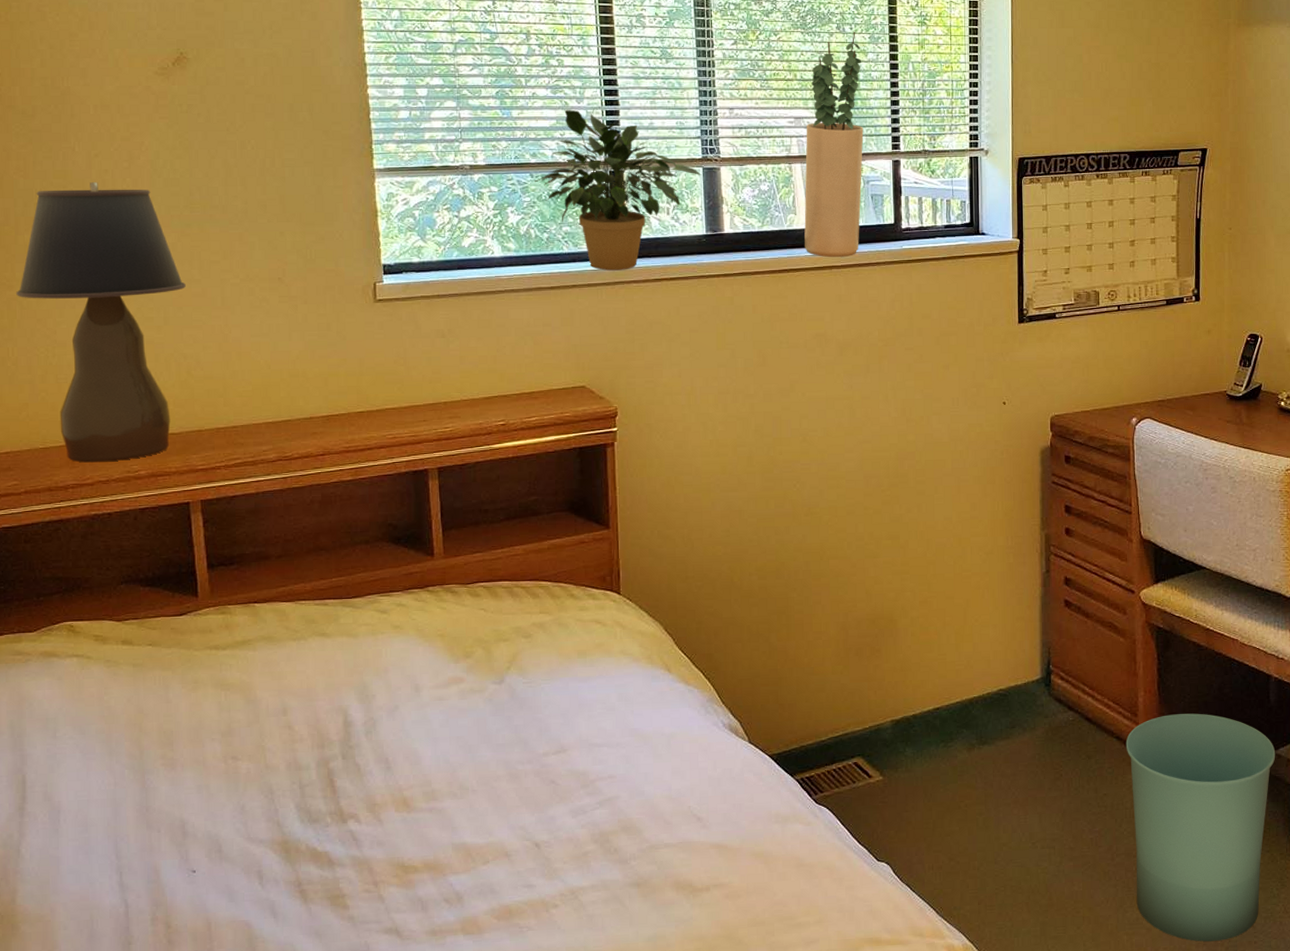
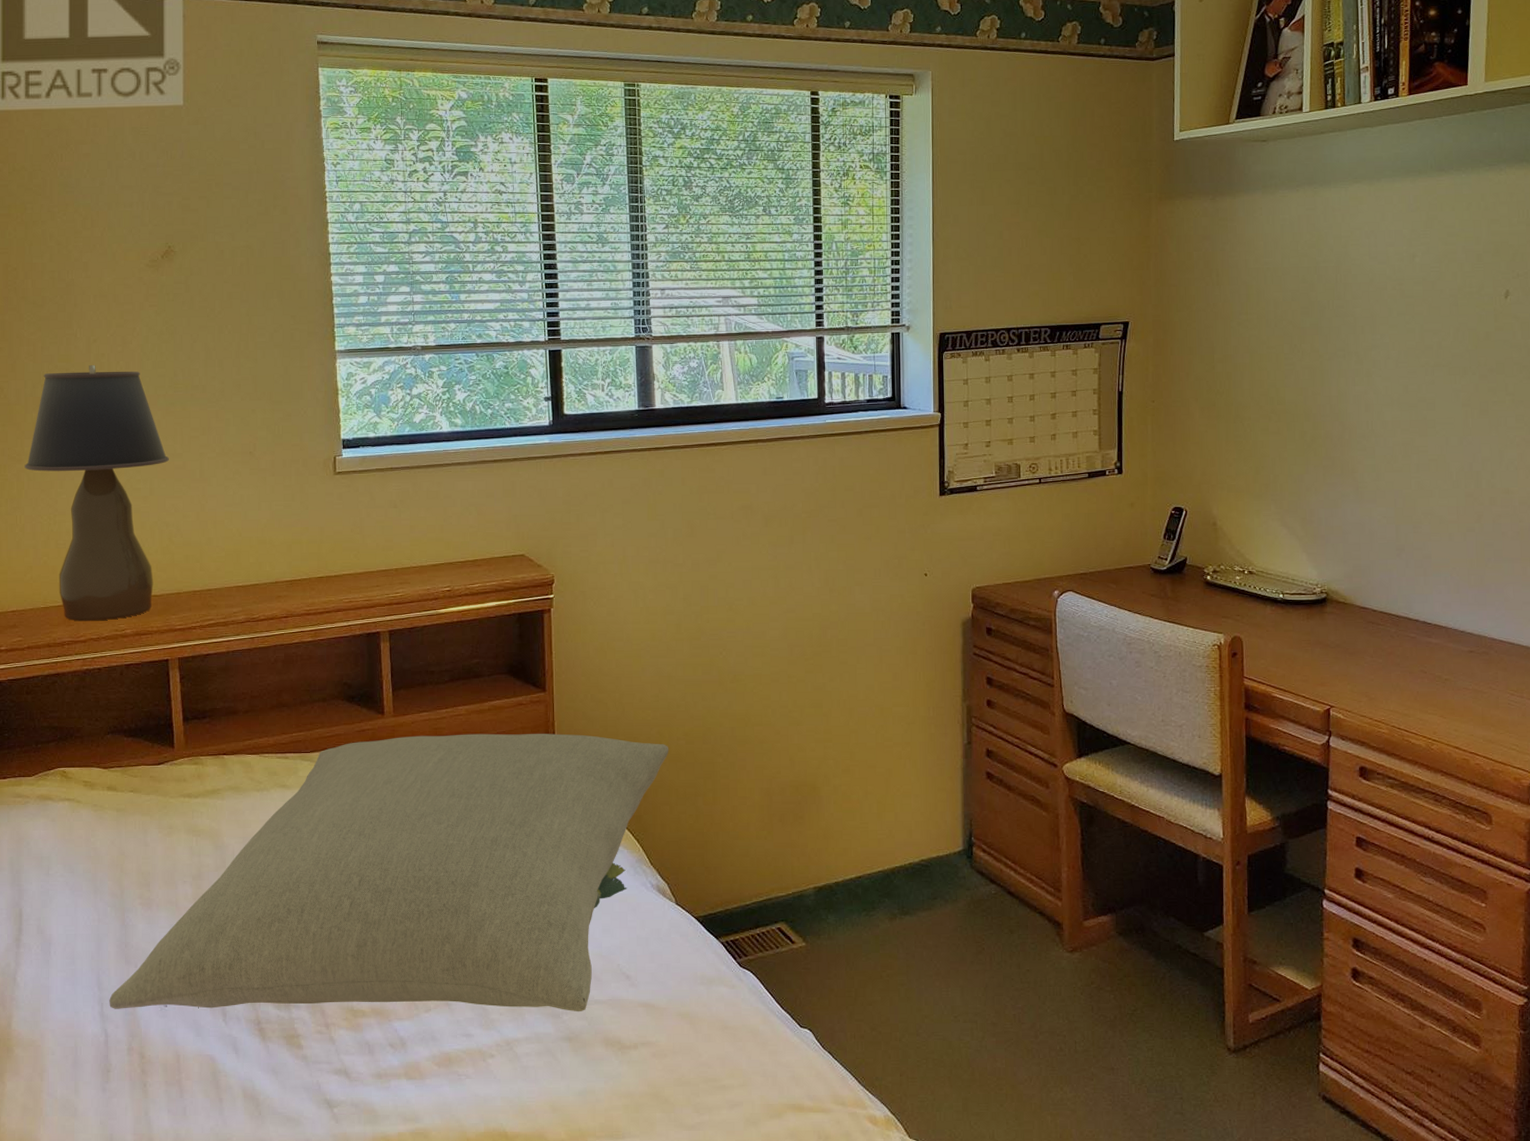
pillow: none [129,572,741,878] -> present [109,733,669,1012]
potted plant: present [535,109,702,271] -> none [480,292,635,445]
vase: present [804,31,864,258] -> none [731,213,789,432]
waste bin: present [1125,713,1276,942] -> none [1049,891,1205,1127]

